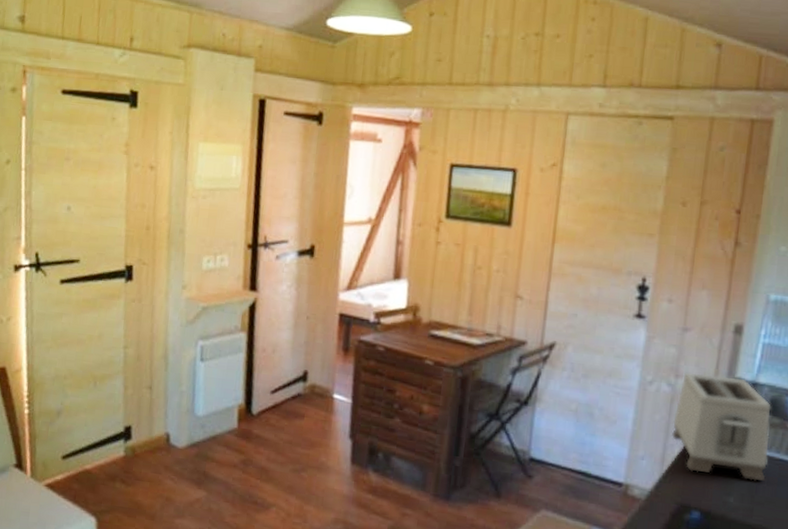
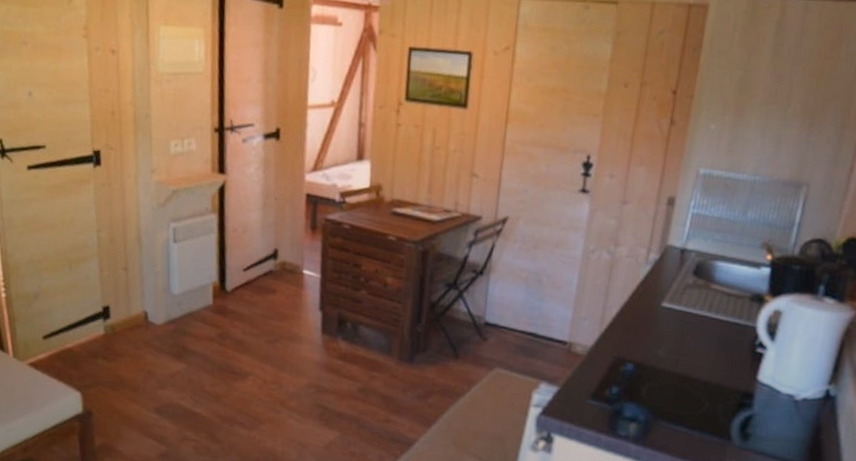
toaster: present [672,372,771,481] -> none [611,241,697,335]

